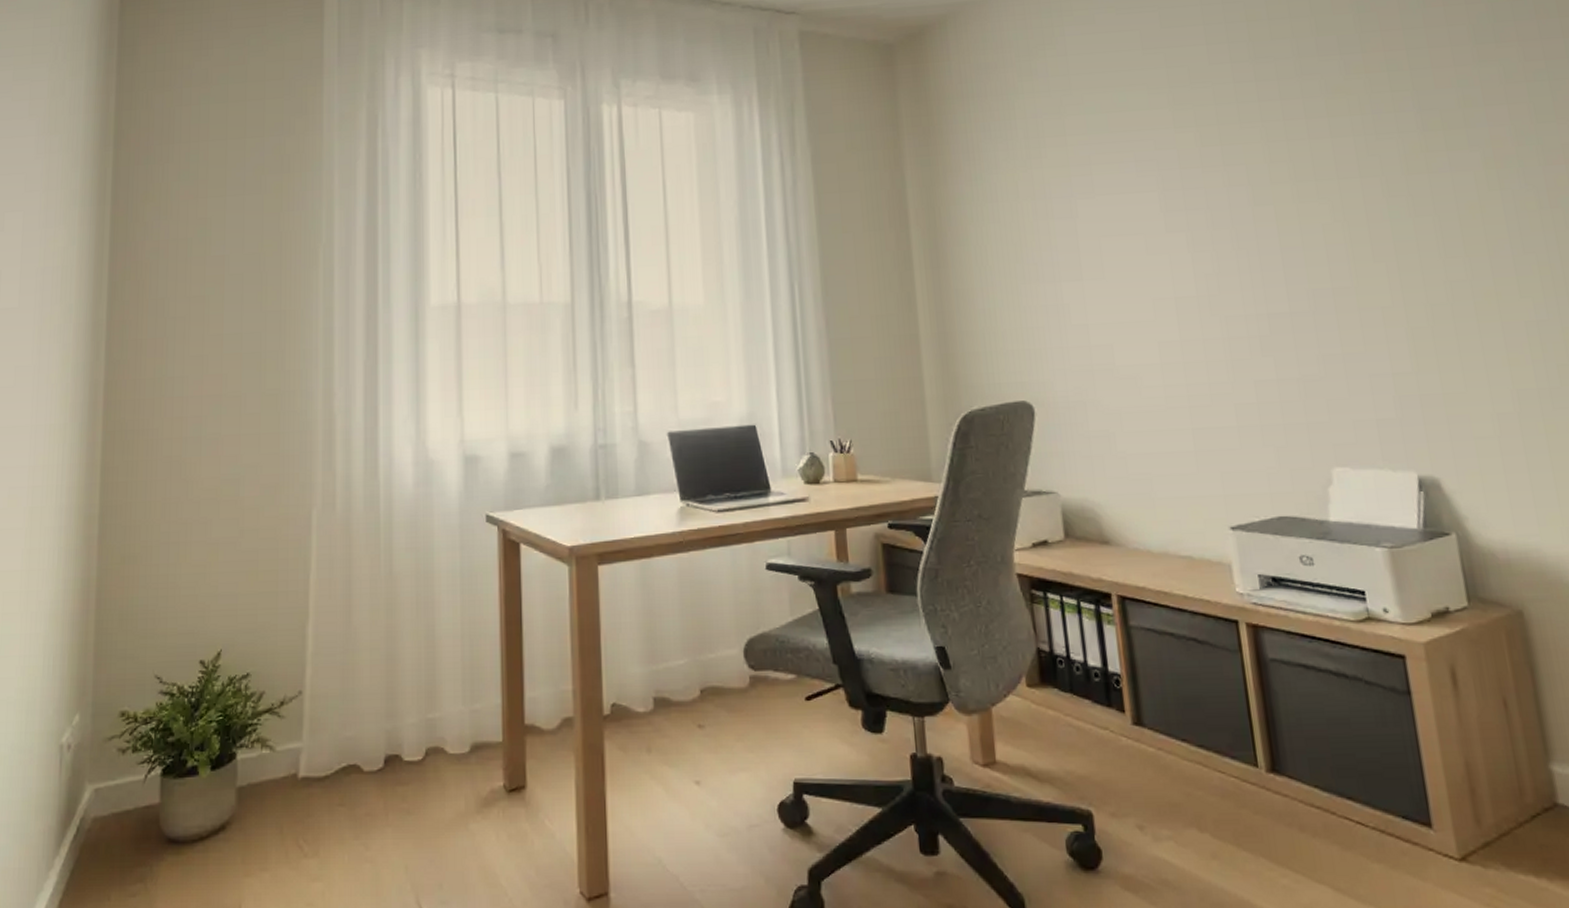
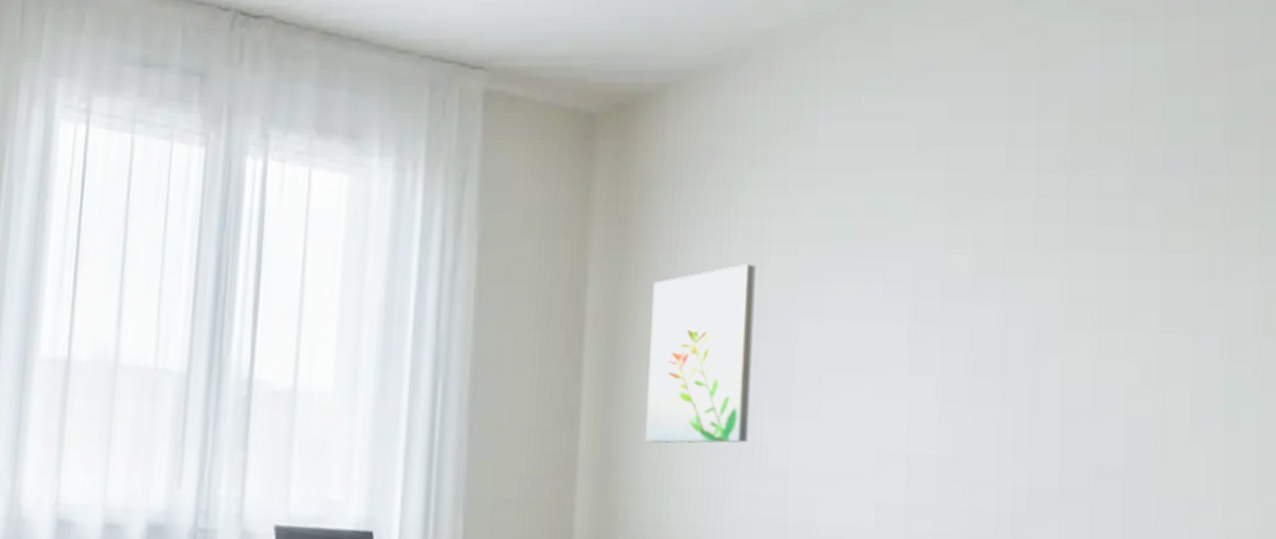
wall art: none [959,157,1053,315] -> present [645,264,756,443]

